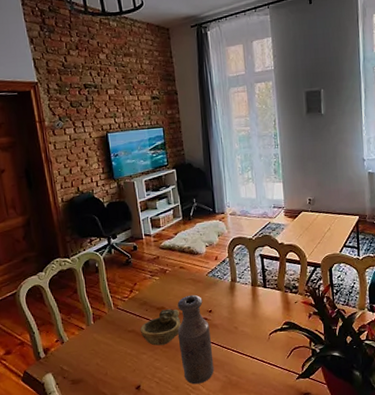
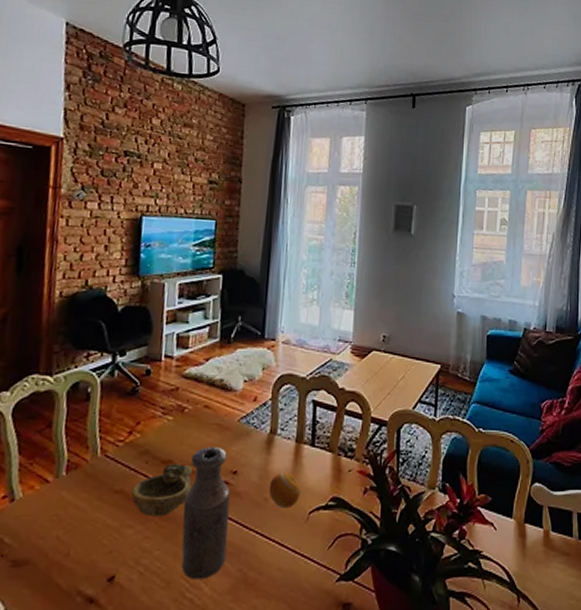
fruit: none [237,307,261,333] -> present [268,471,302,509]

